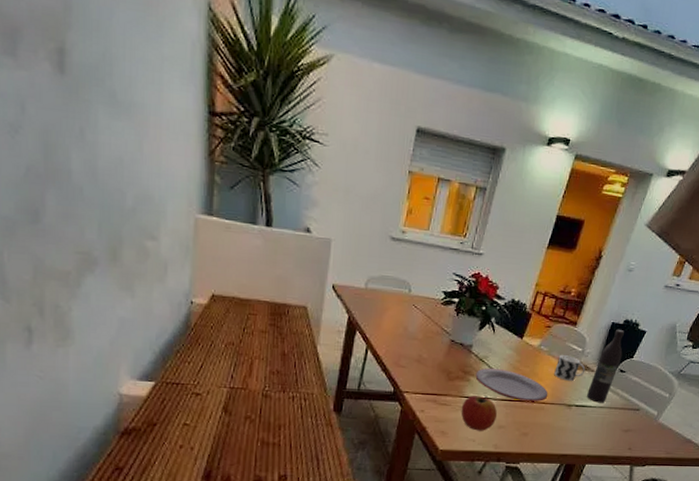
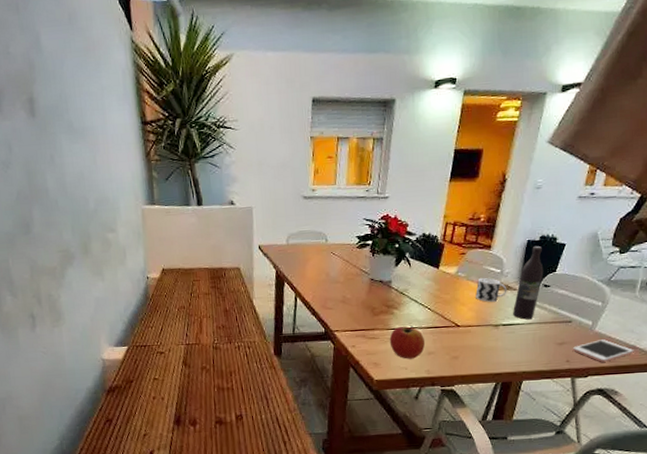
plate: present [475,367,548,401] -> none [398,298,473,327]
cell phone: none [635,431,690,453] -> present [572,339,634,362]

